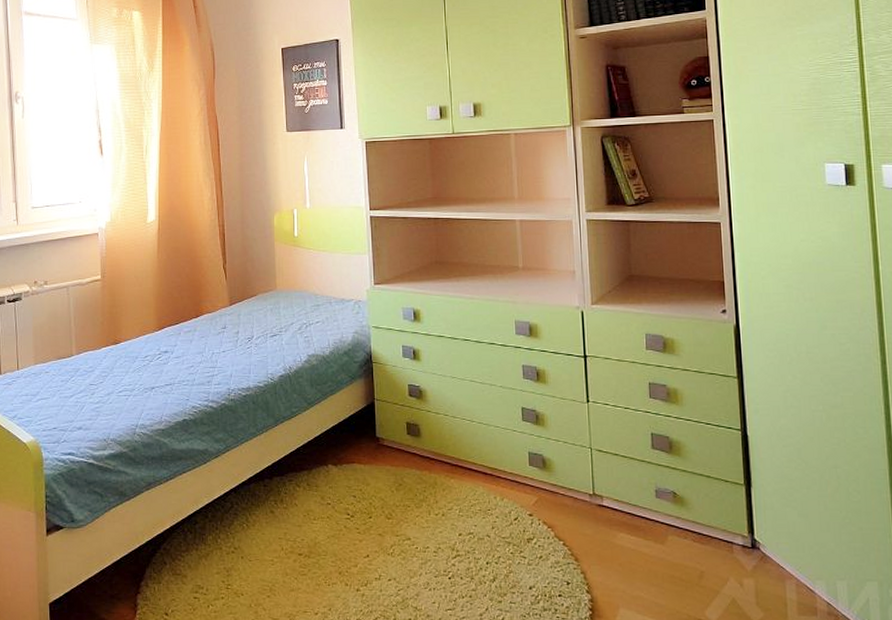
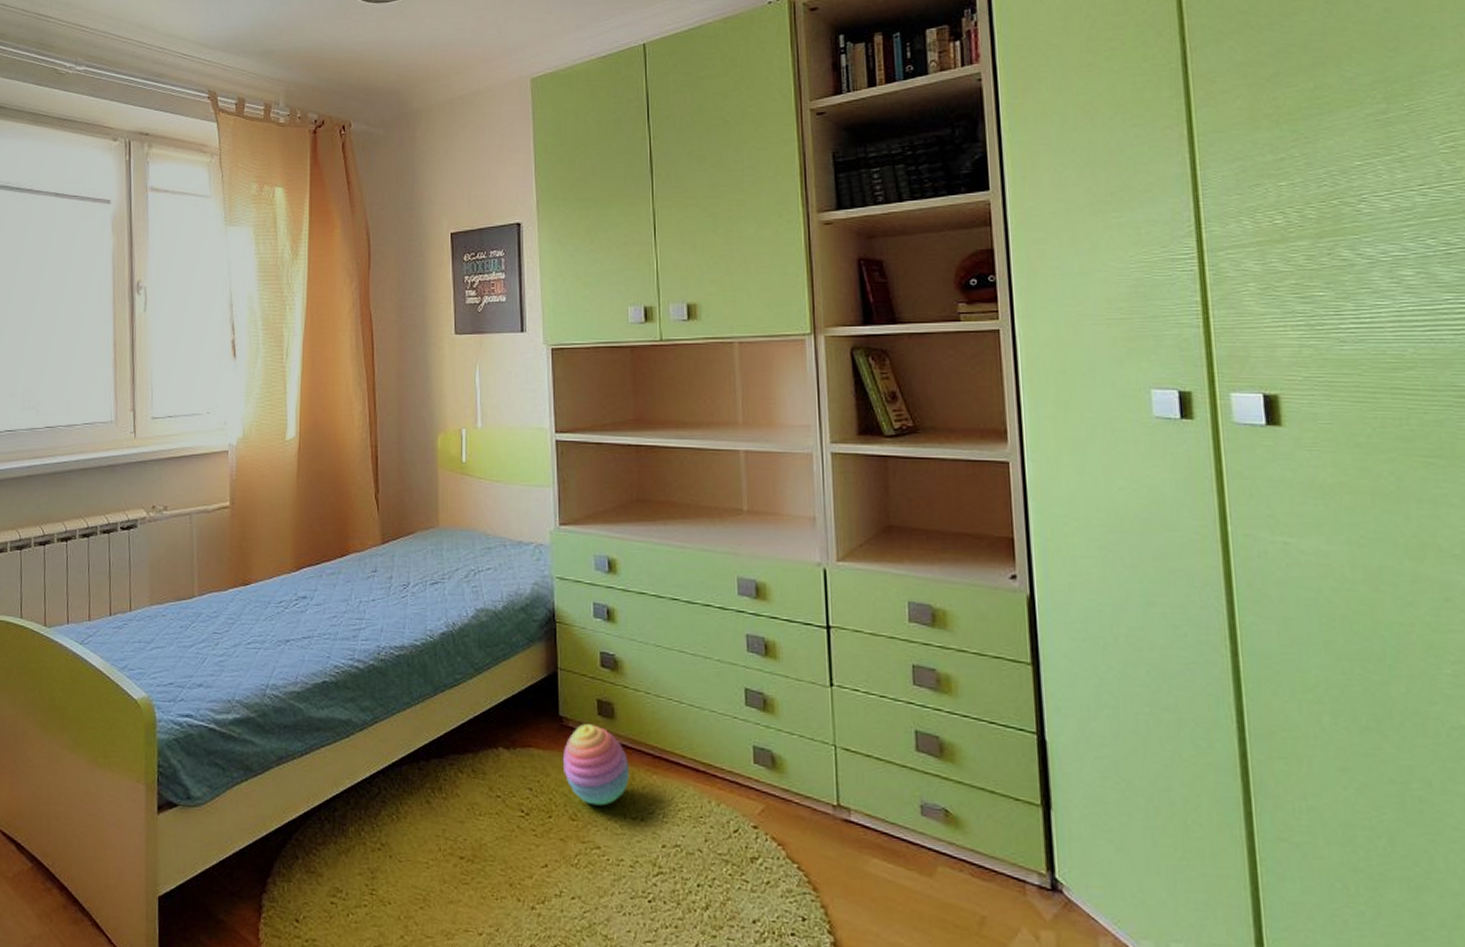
stacking toy: none [380,442,433,506] -> present [563,724,630,806]

